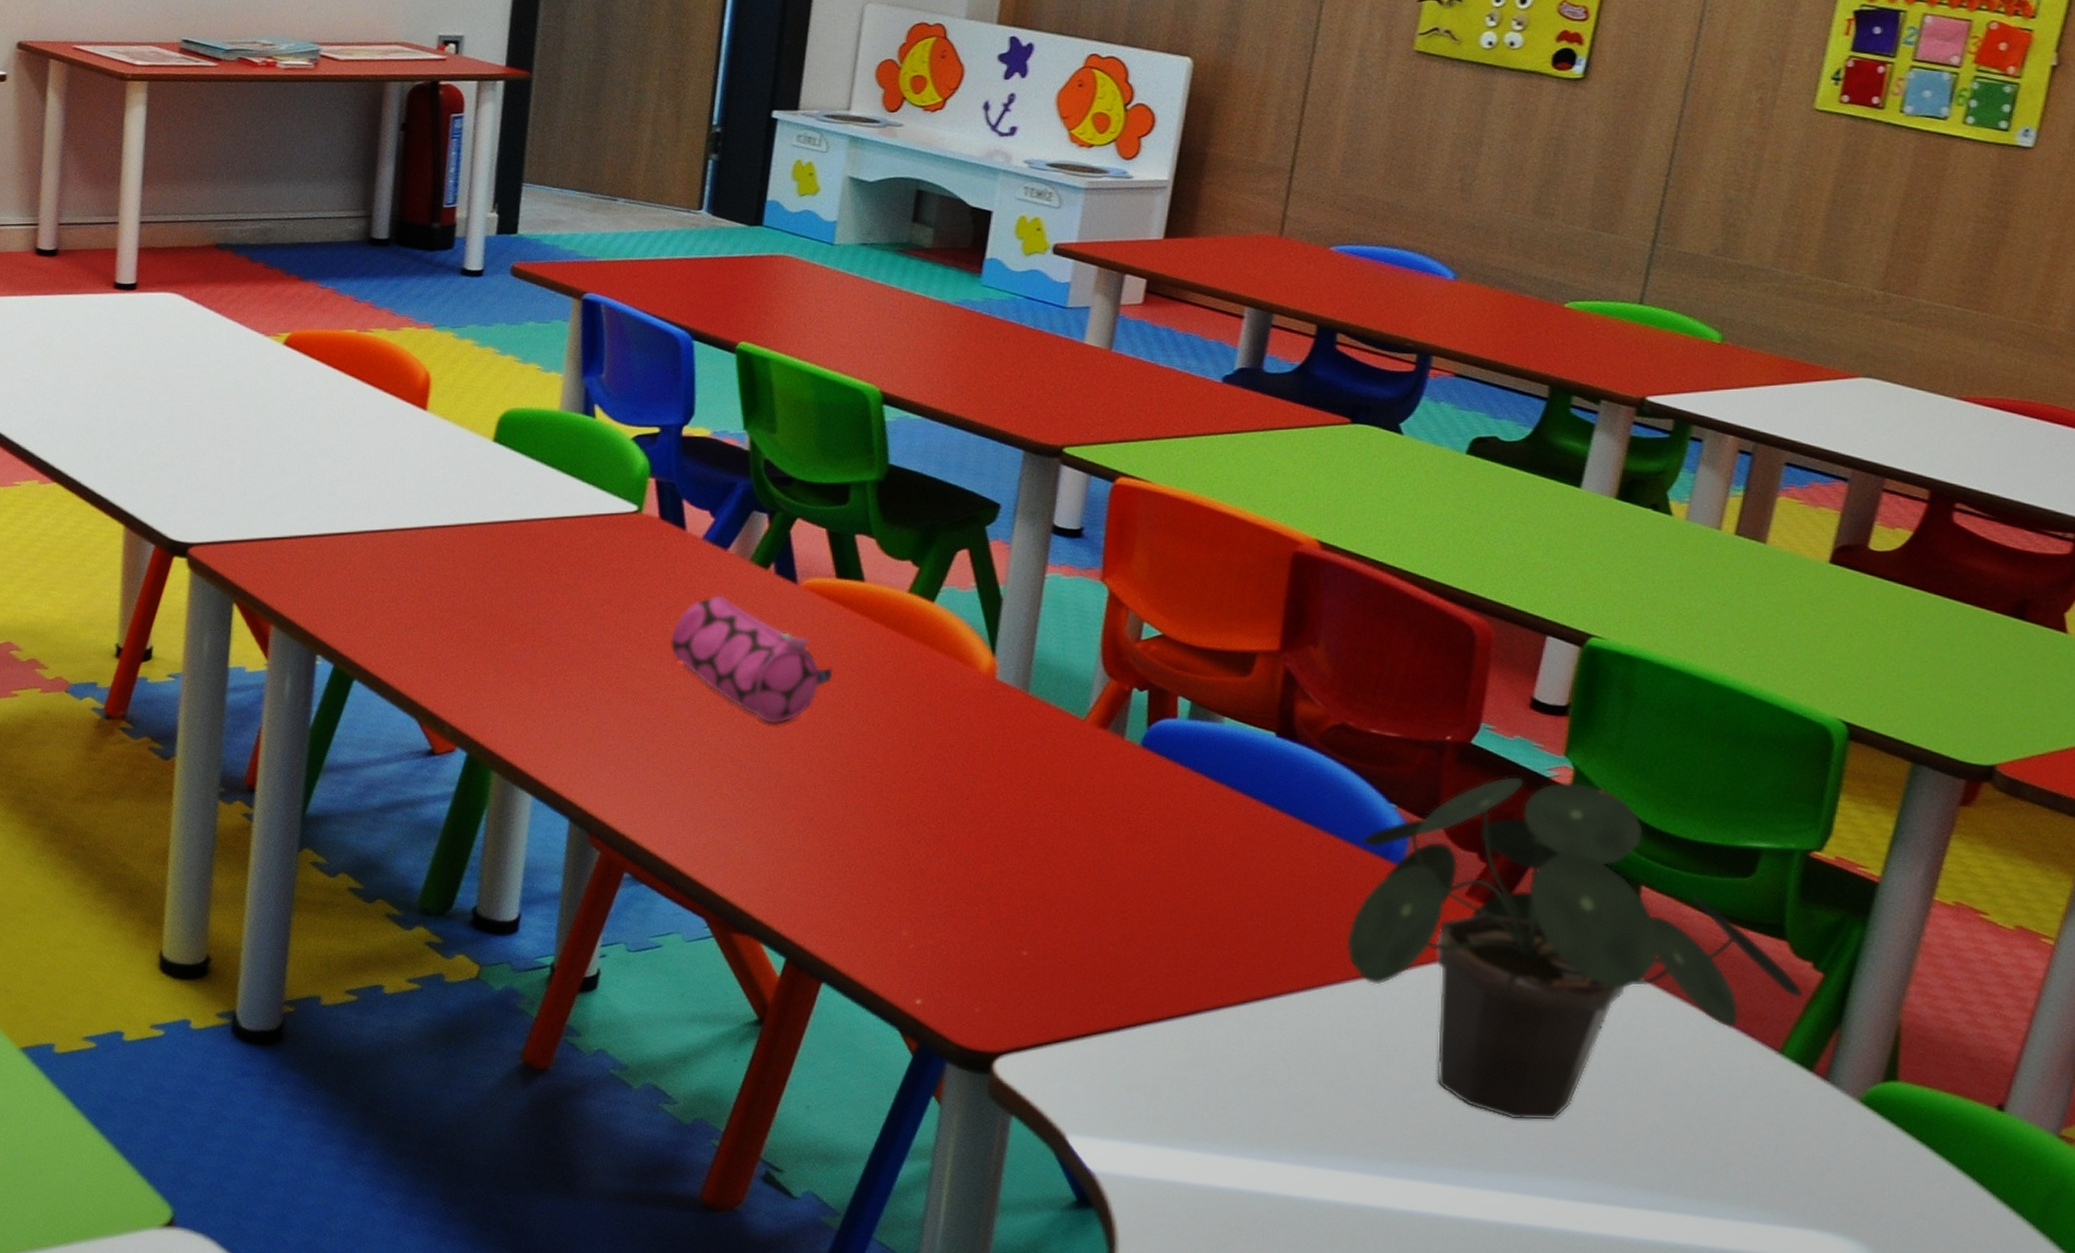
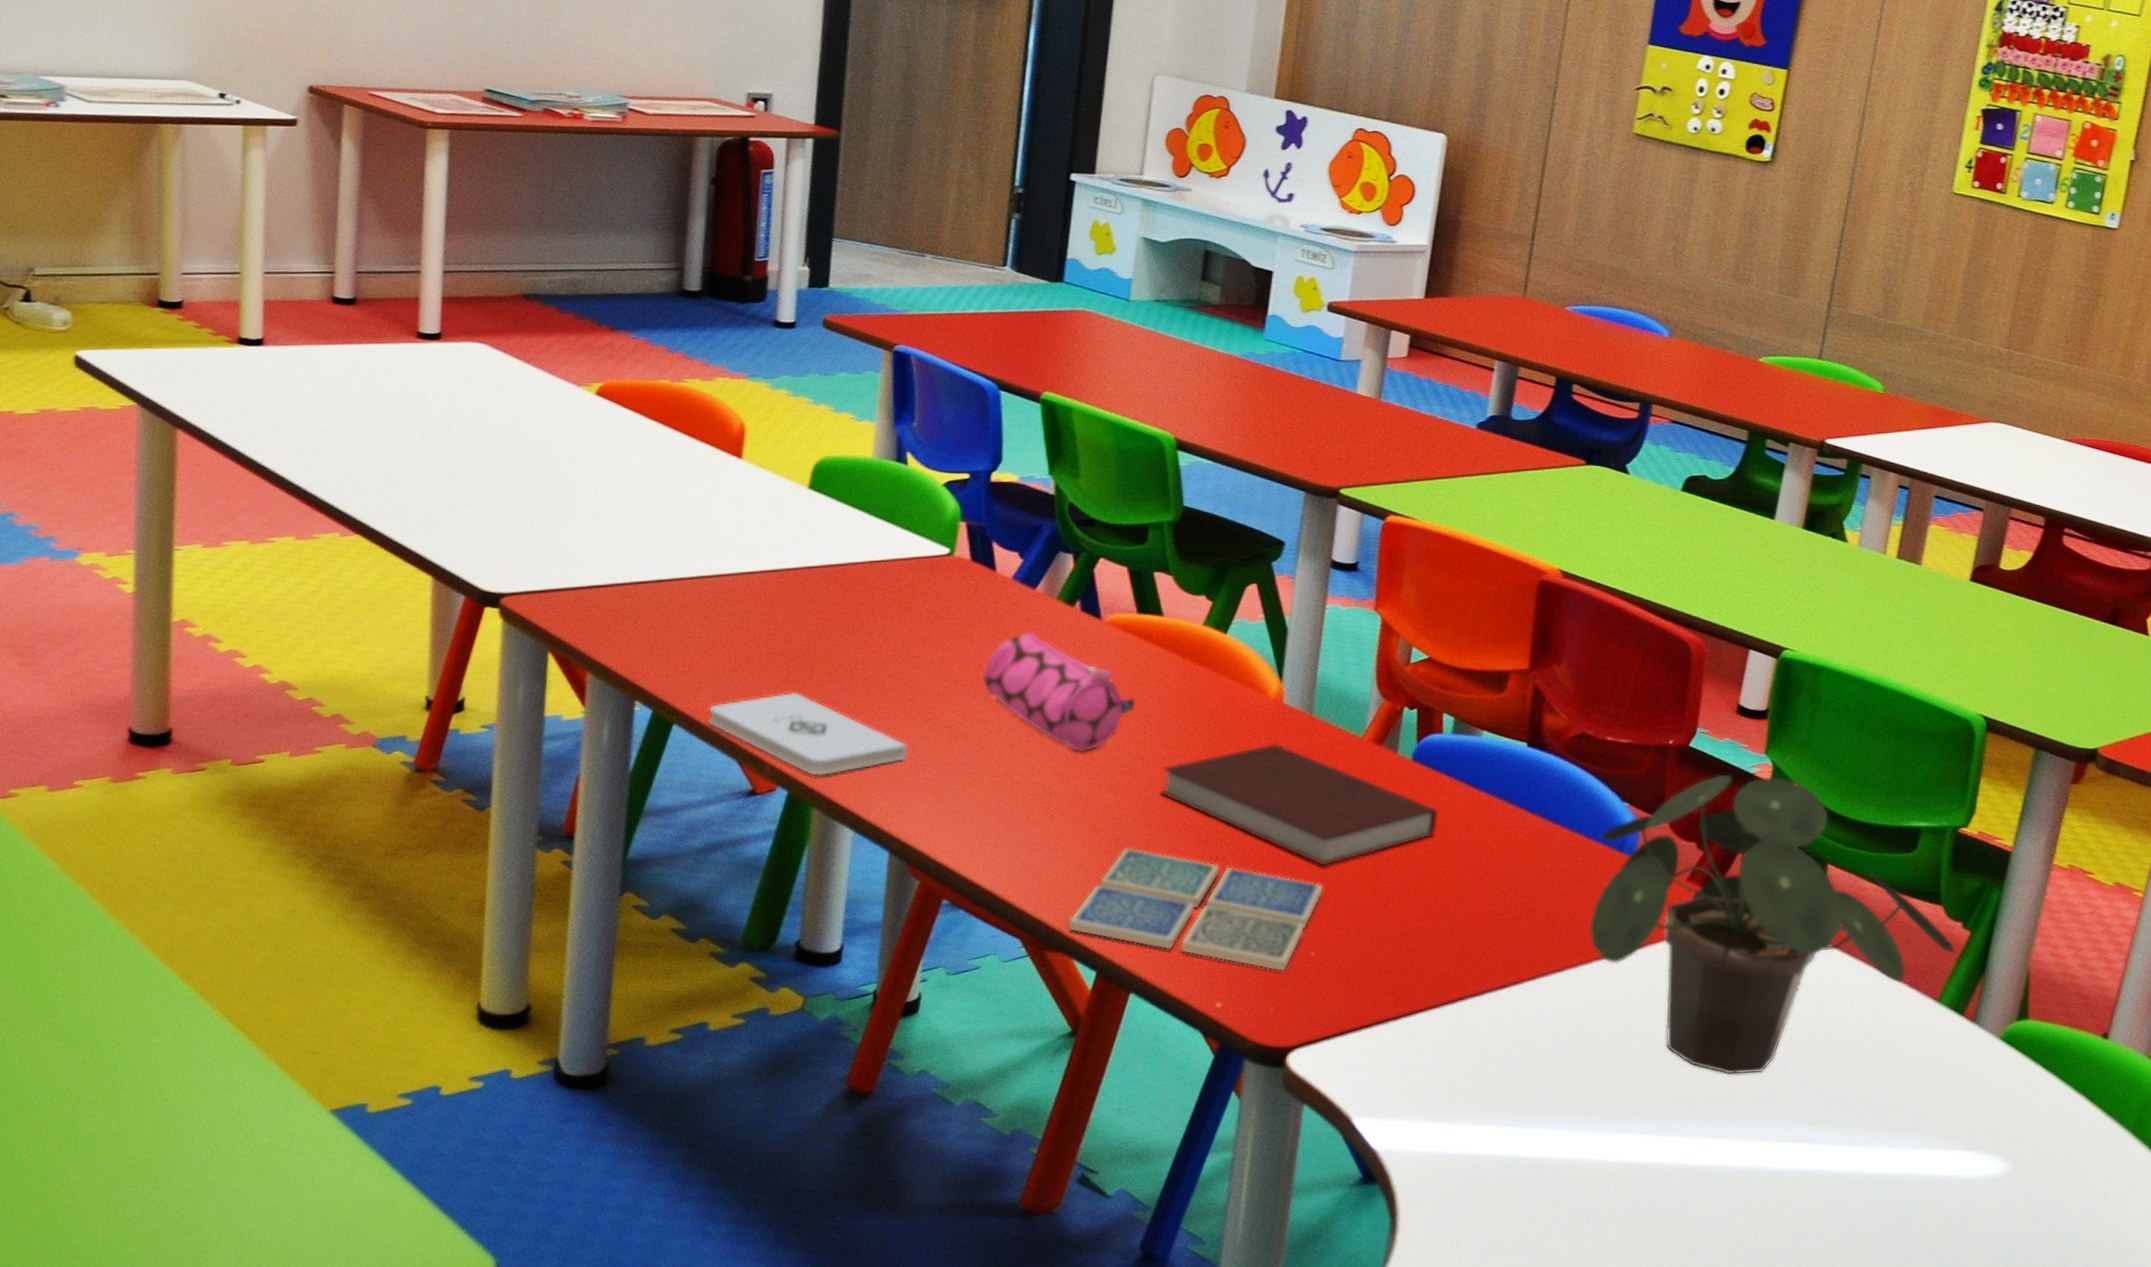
notepad: none [388,650,592,739] -> present [708,691,909,777]
drink coaster: none [755,827,1038,971] -> present [1067,847,1323,972]
notebook: none [857,722,1171,859] -> present [1160,743,1439,867]

